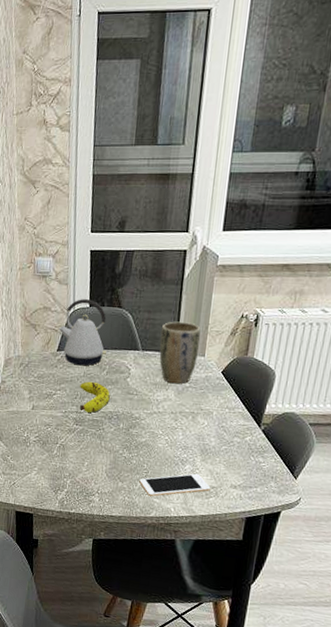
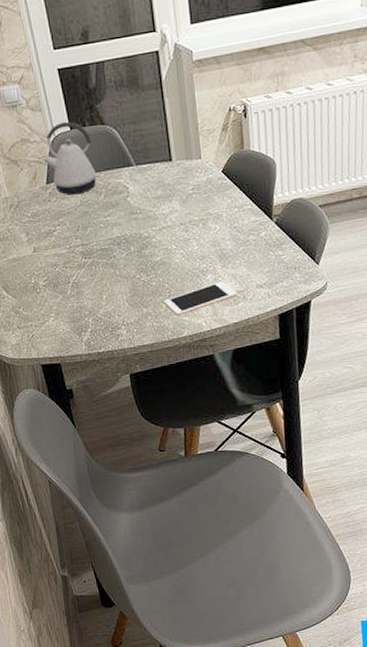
fruit: present [80,381,110,413] -> none [79,208,114,243]
plant pot: present [159,321,201,383] -> none [150,126,195,193]

